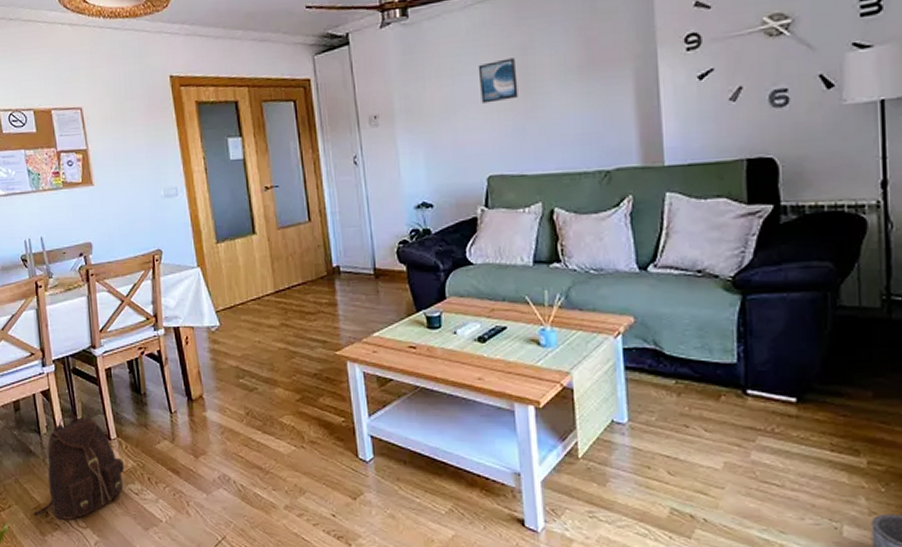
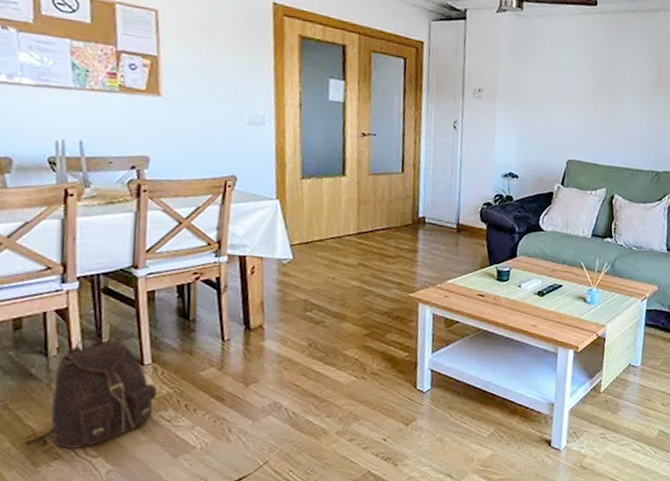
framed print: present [478,58,518,104] -> none [572,65,604,101]

